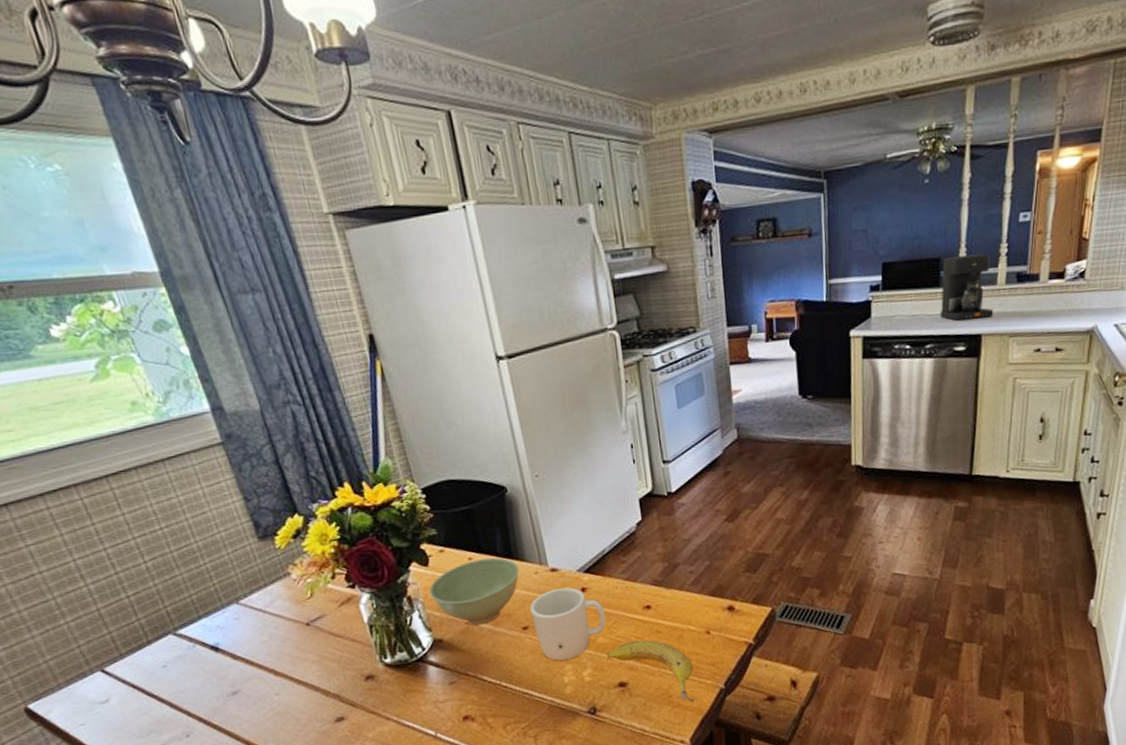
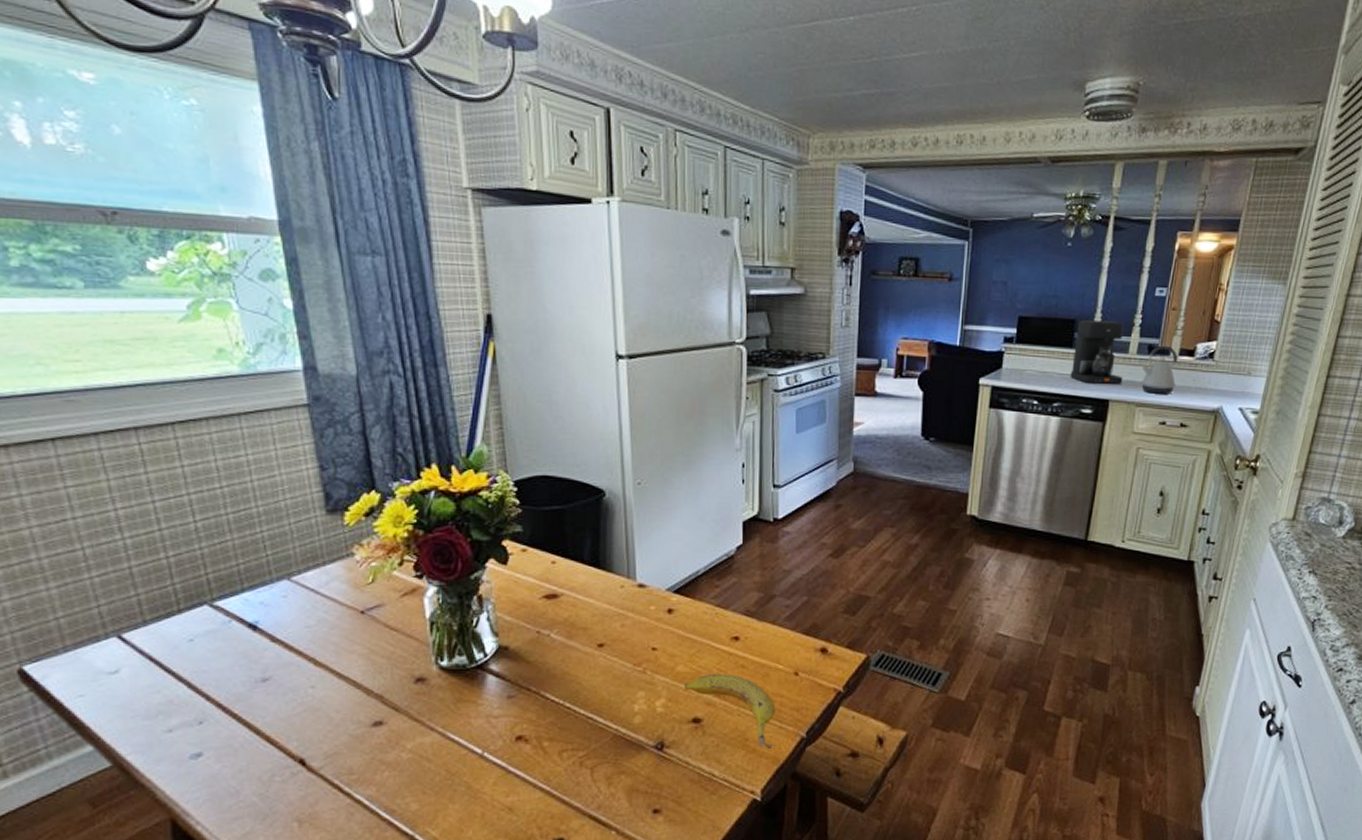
bowl: present [429,557,519,626] -> none [503,563,604,636]
mug: present [530,587,607,661] -> none [610,606,690,686]
kettle: none [1012,271,1047,322] -> present [1141,345,1177,394]

